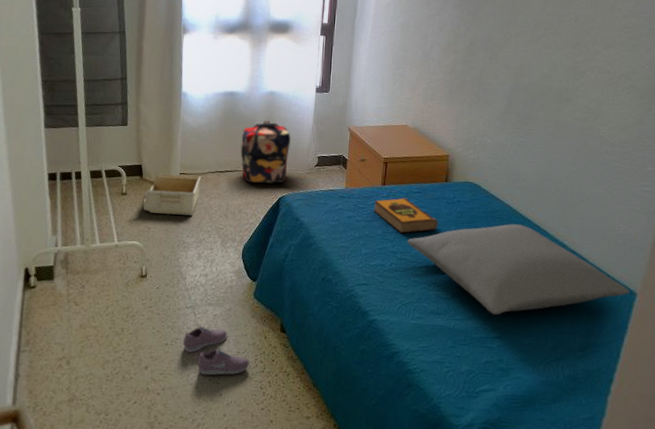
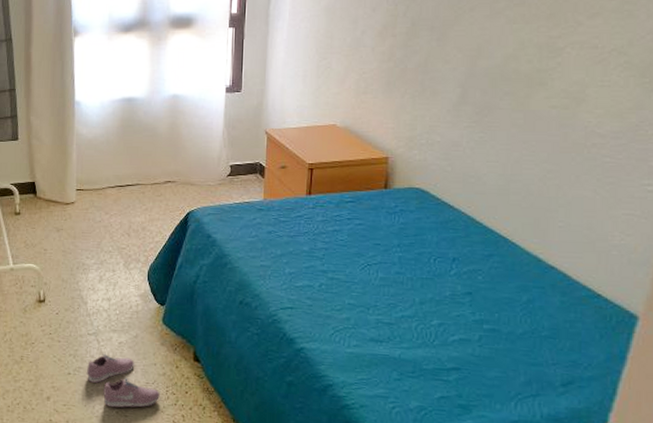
storage bin: present [143,174,201,216] -> none [38,191,100,235]
backpack: present [240,121,291,184] -> none [142,127,198,198]
hardback book: present [373,198,438,234] -> none [297,208,377,250]
pillow: present [407,224,629,315] -> none [340,235,628,343]

